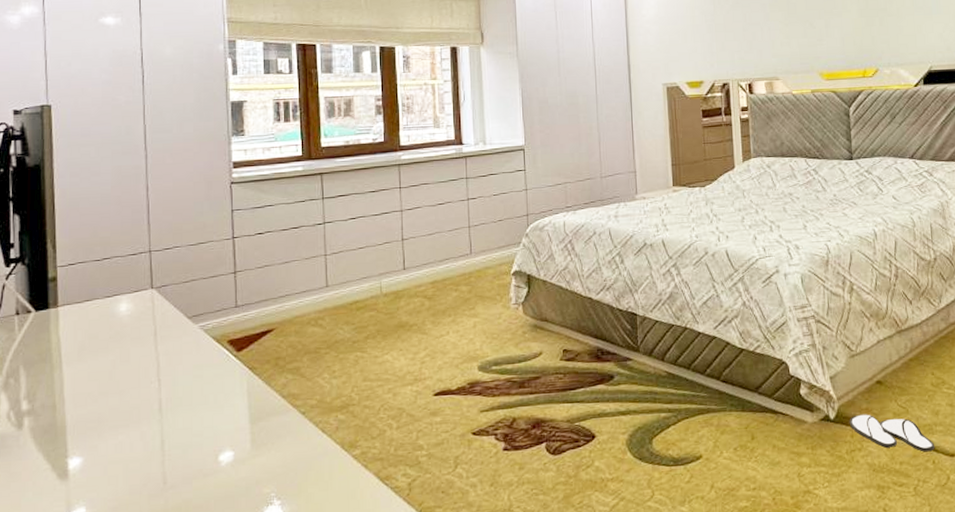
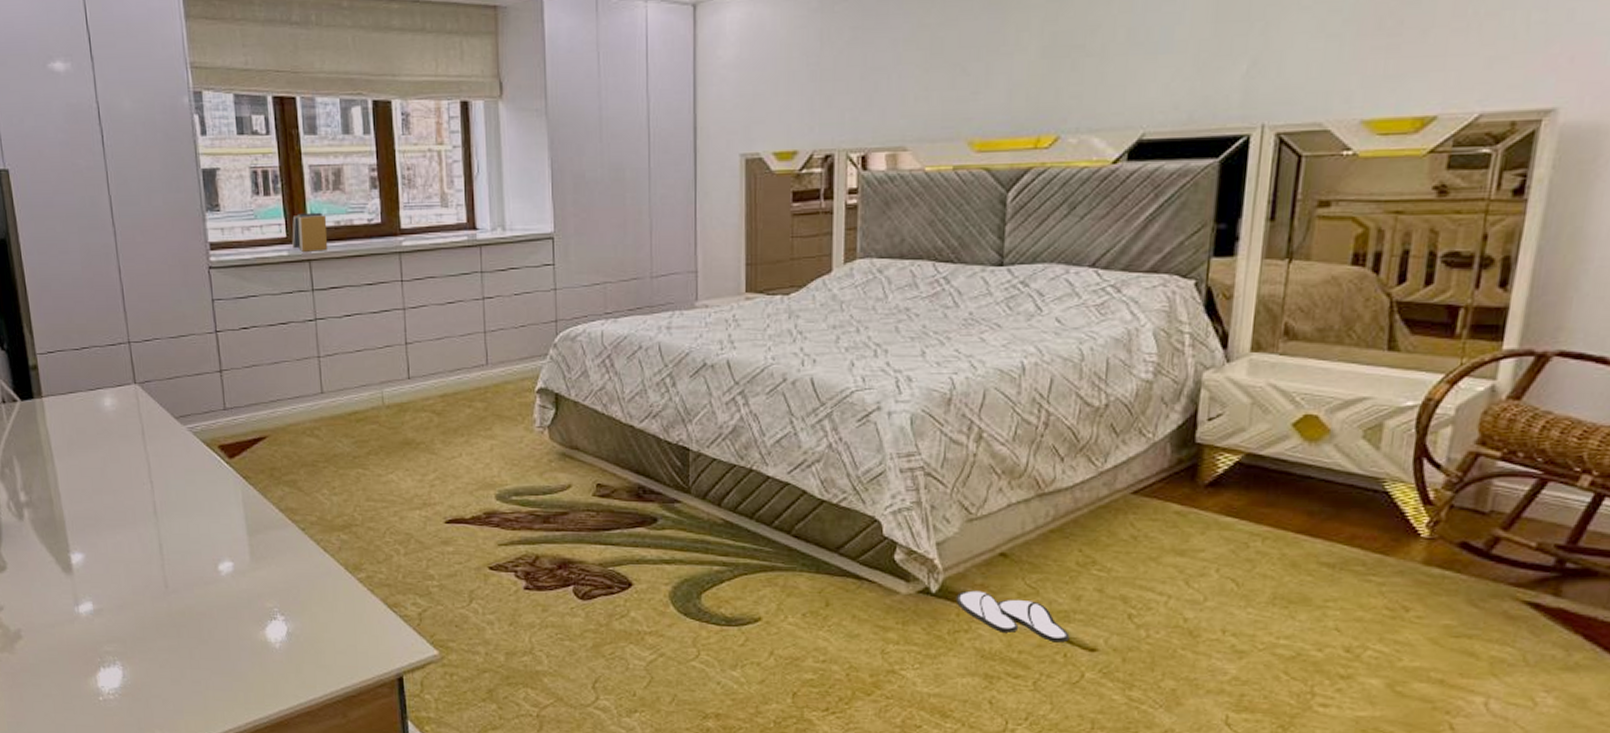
books: none [307,134,338,167] -> present [292,212,328,252]

